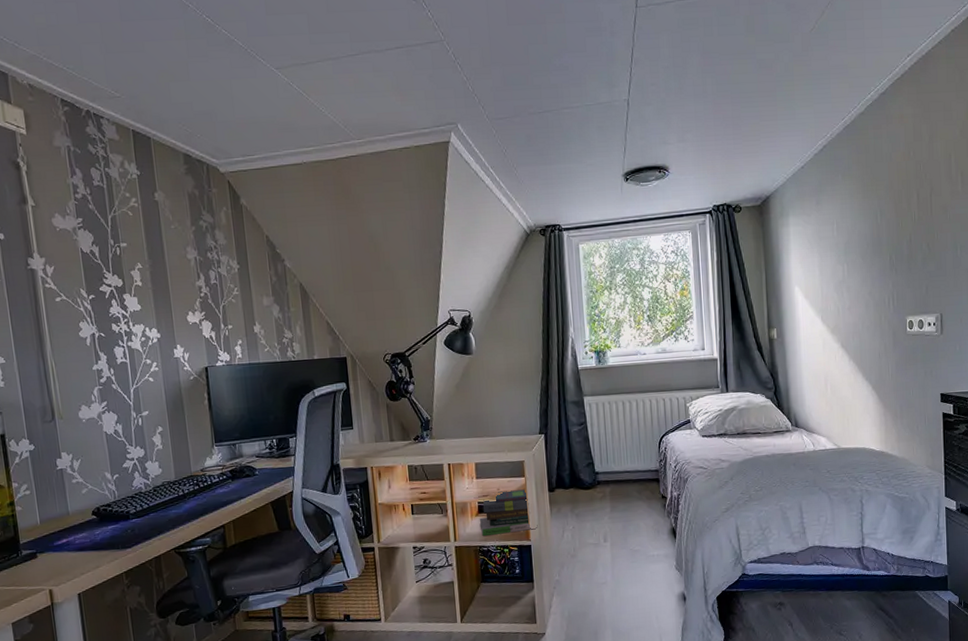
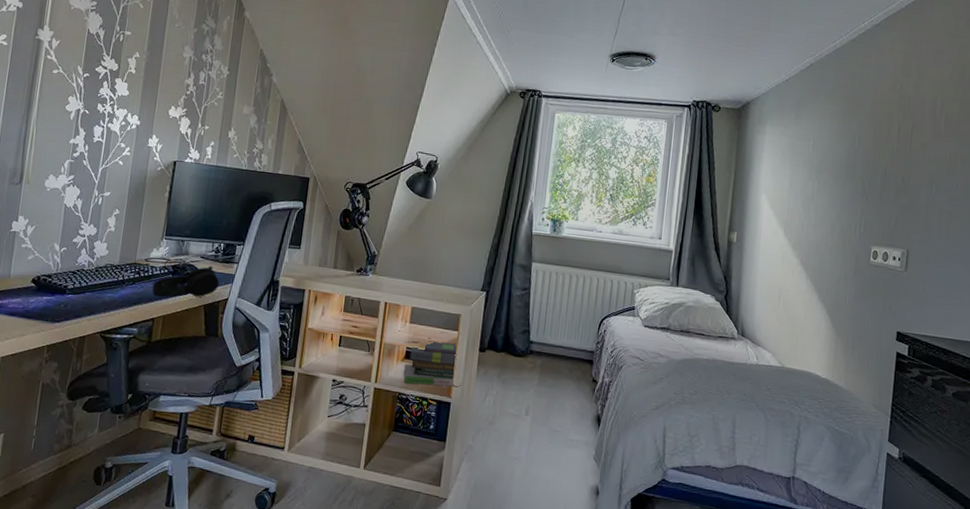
headphones: none [214,463,281,504] -> present [152,265,220,298]

